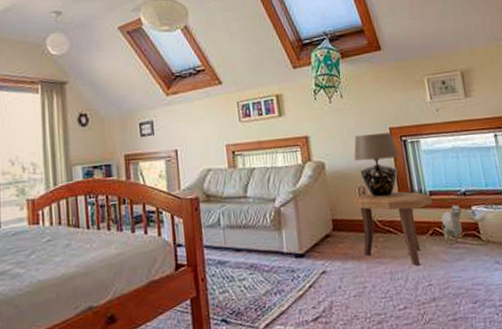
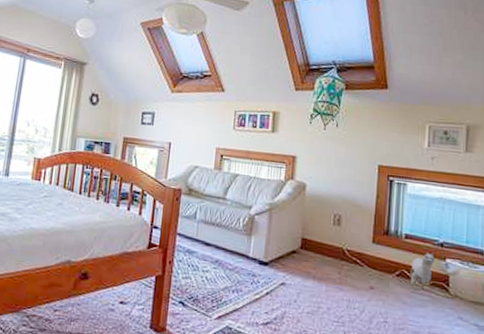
side table: present [353,191,433,266] -> none [326,221,407,301]
table lamp: present [354,133,400,198] -> none [336,166,383,230]

